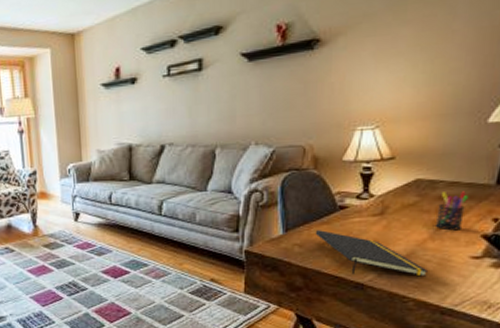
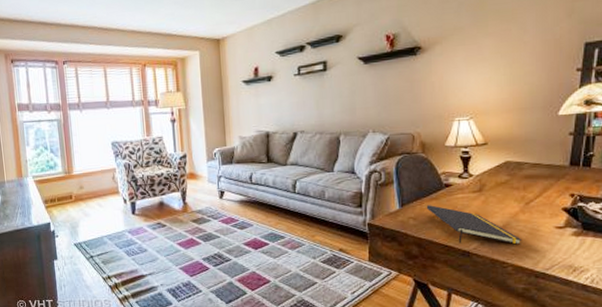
pen holder: present [434,191,469,231] -> none [524,171,550,205]

